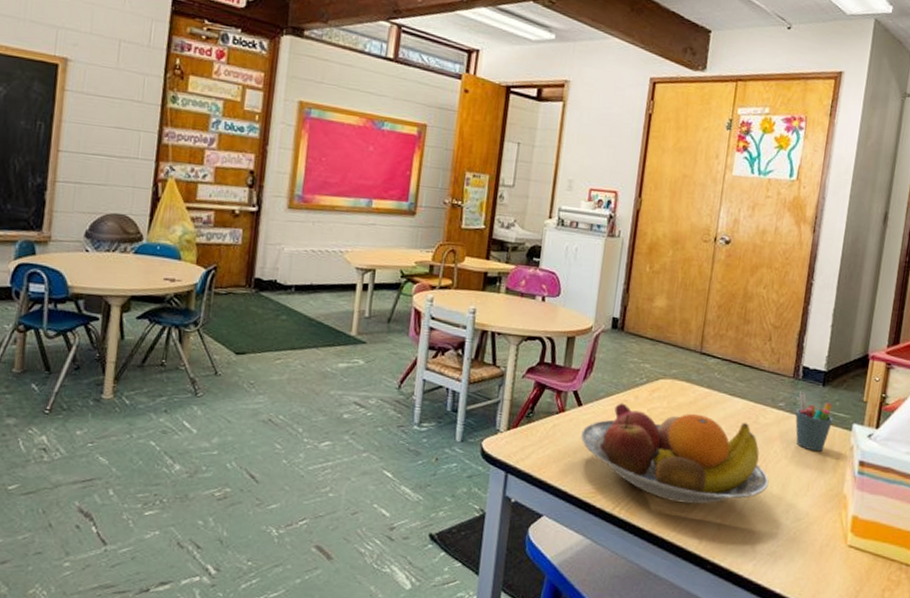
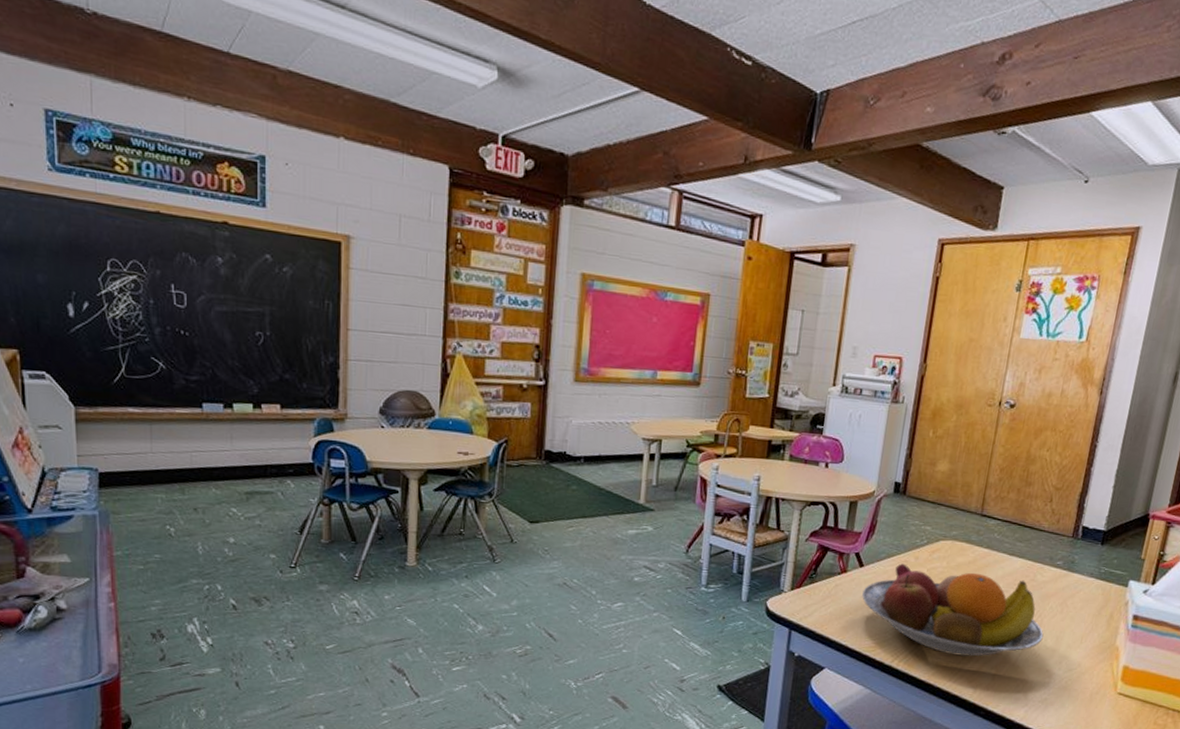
pen holder: present [795,391,833,452] -> none [1072,550,1110,607]

